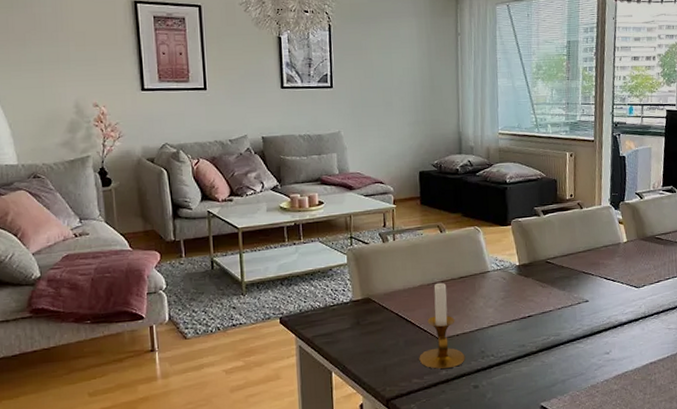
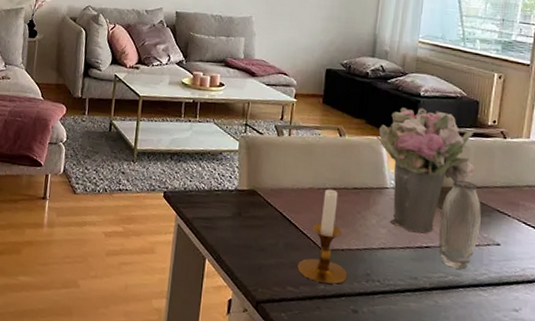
flower bouquet: none [474,194,561,306] -> present [378,107,476,234]
vase: none [536,251,571,330] -> present [438,179,481,269]

